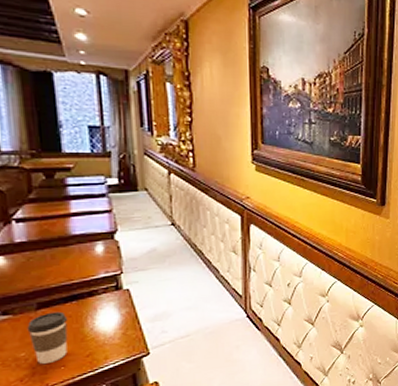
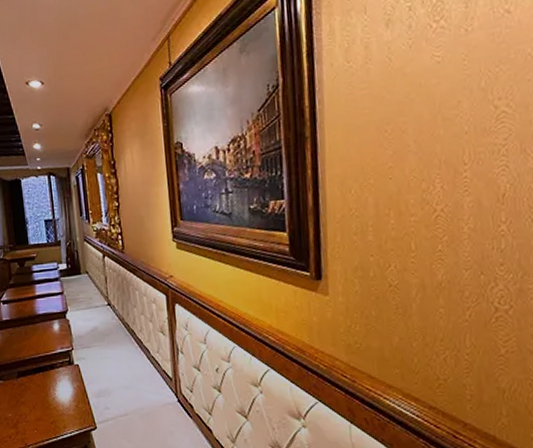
coffee cup: present [26,311,68,365] -> none [12,380,38,426]

